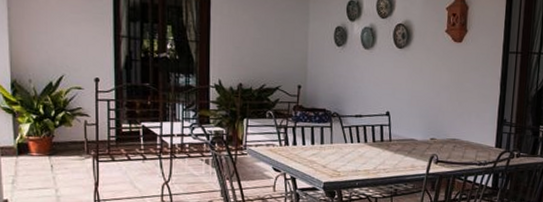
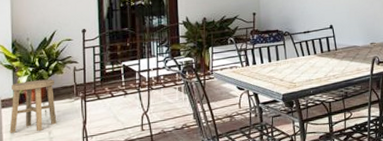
stool: none [10,129,65,187] -> present [9,79,57,133]

